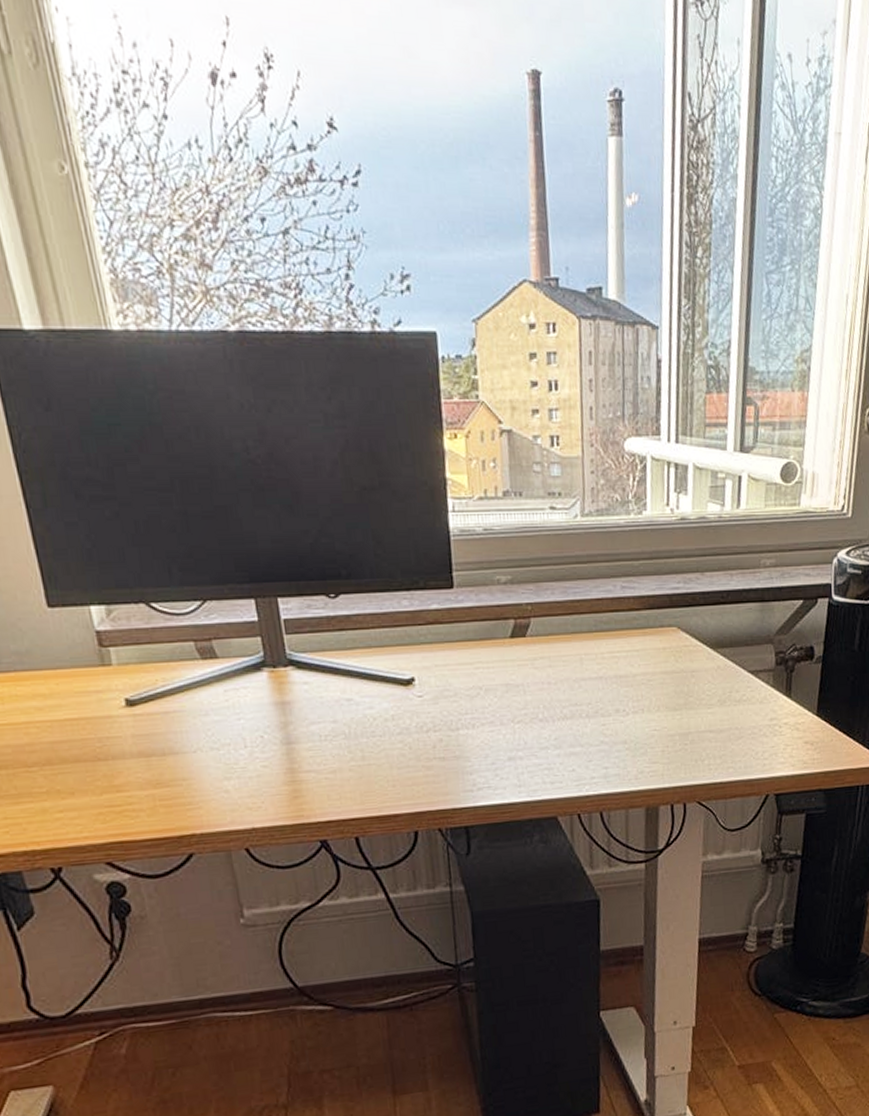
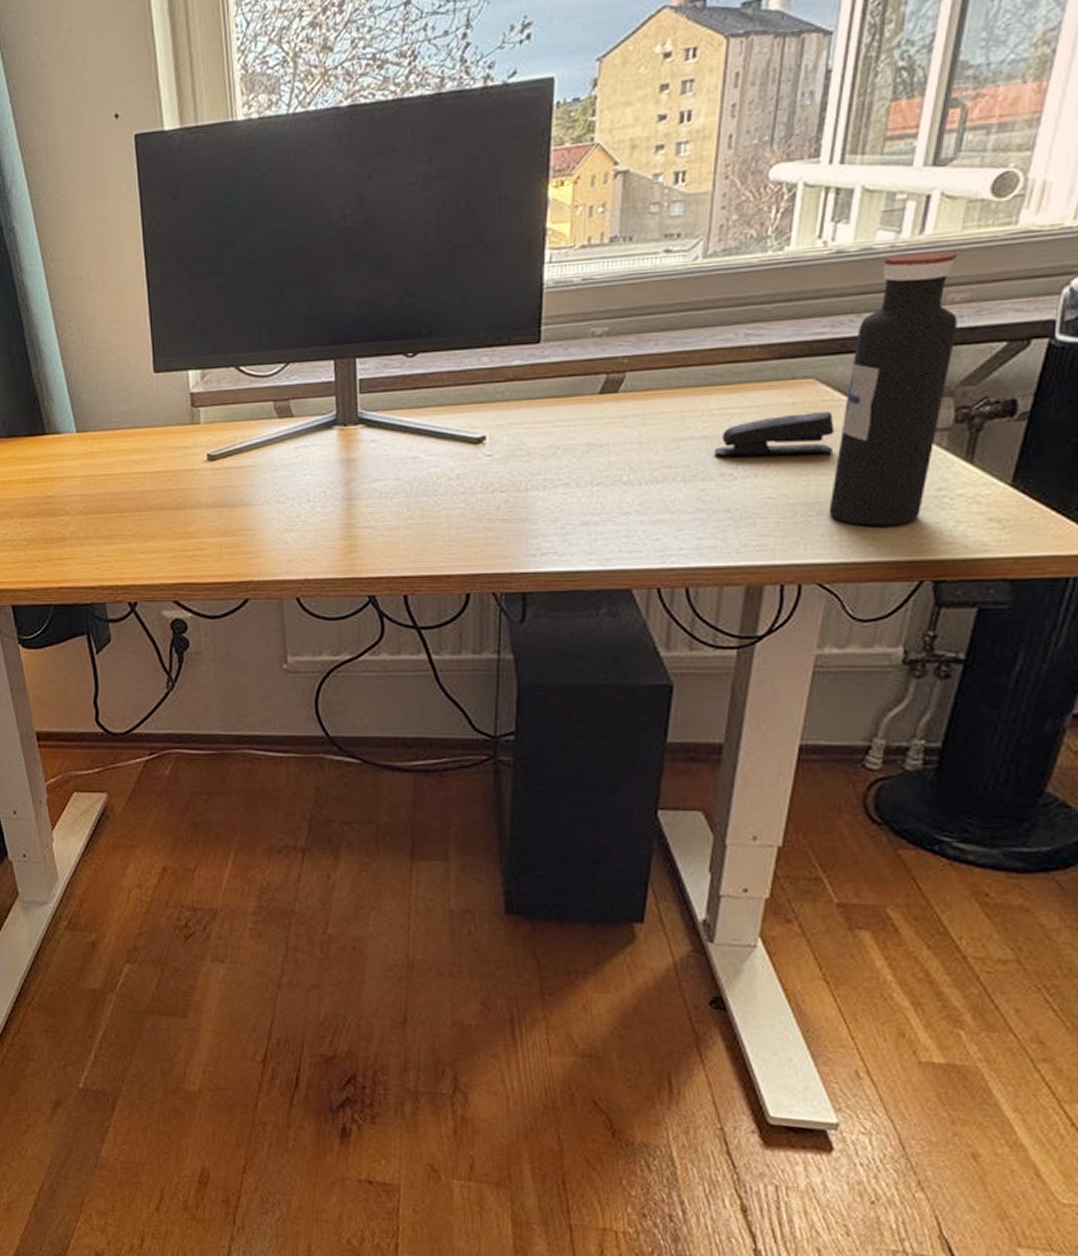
stapler: none [608,655,697,694] -> present [713,412,835,456]
water bottle: none [698,523,770,751] -> present [828,251,958,526]

